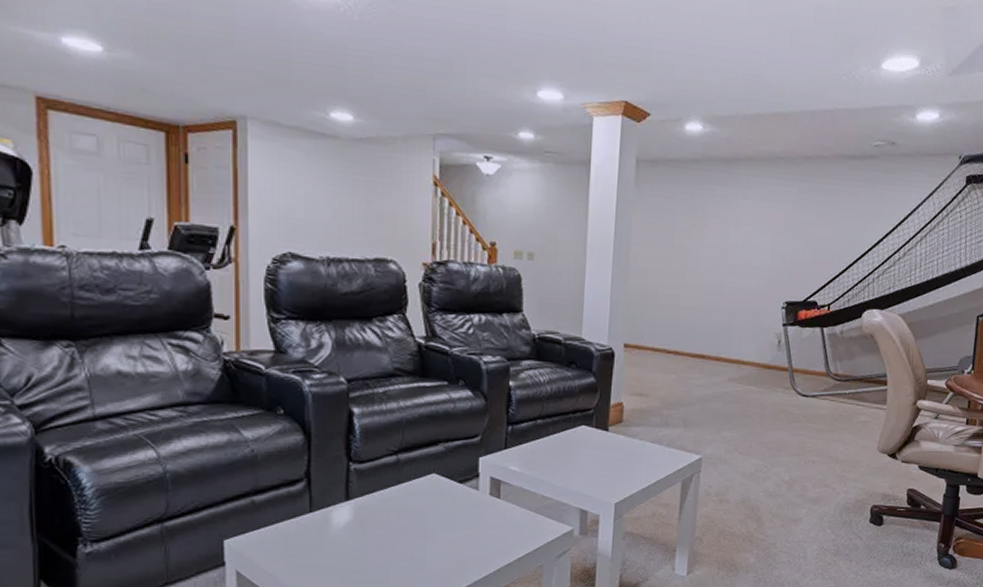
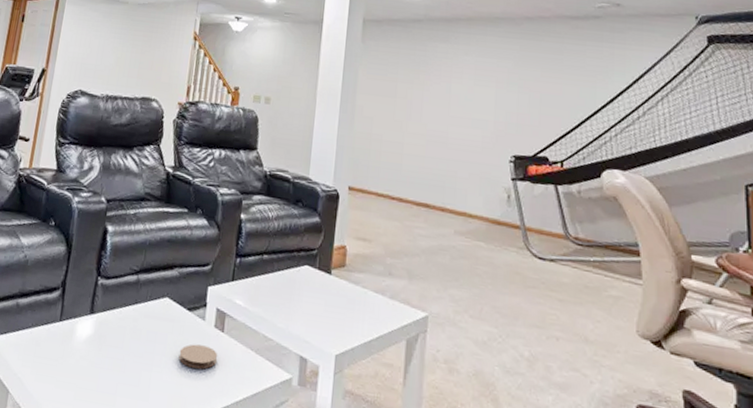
coaster: none [453,514,496,535] -> present [178,344,218,370]

